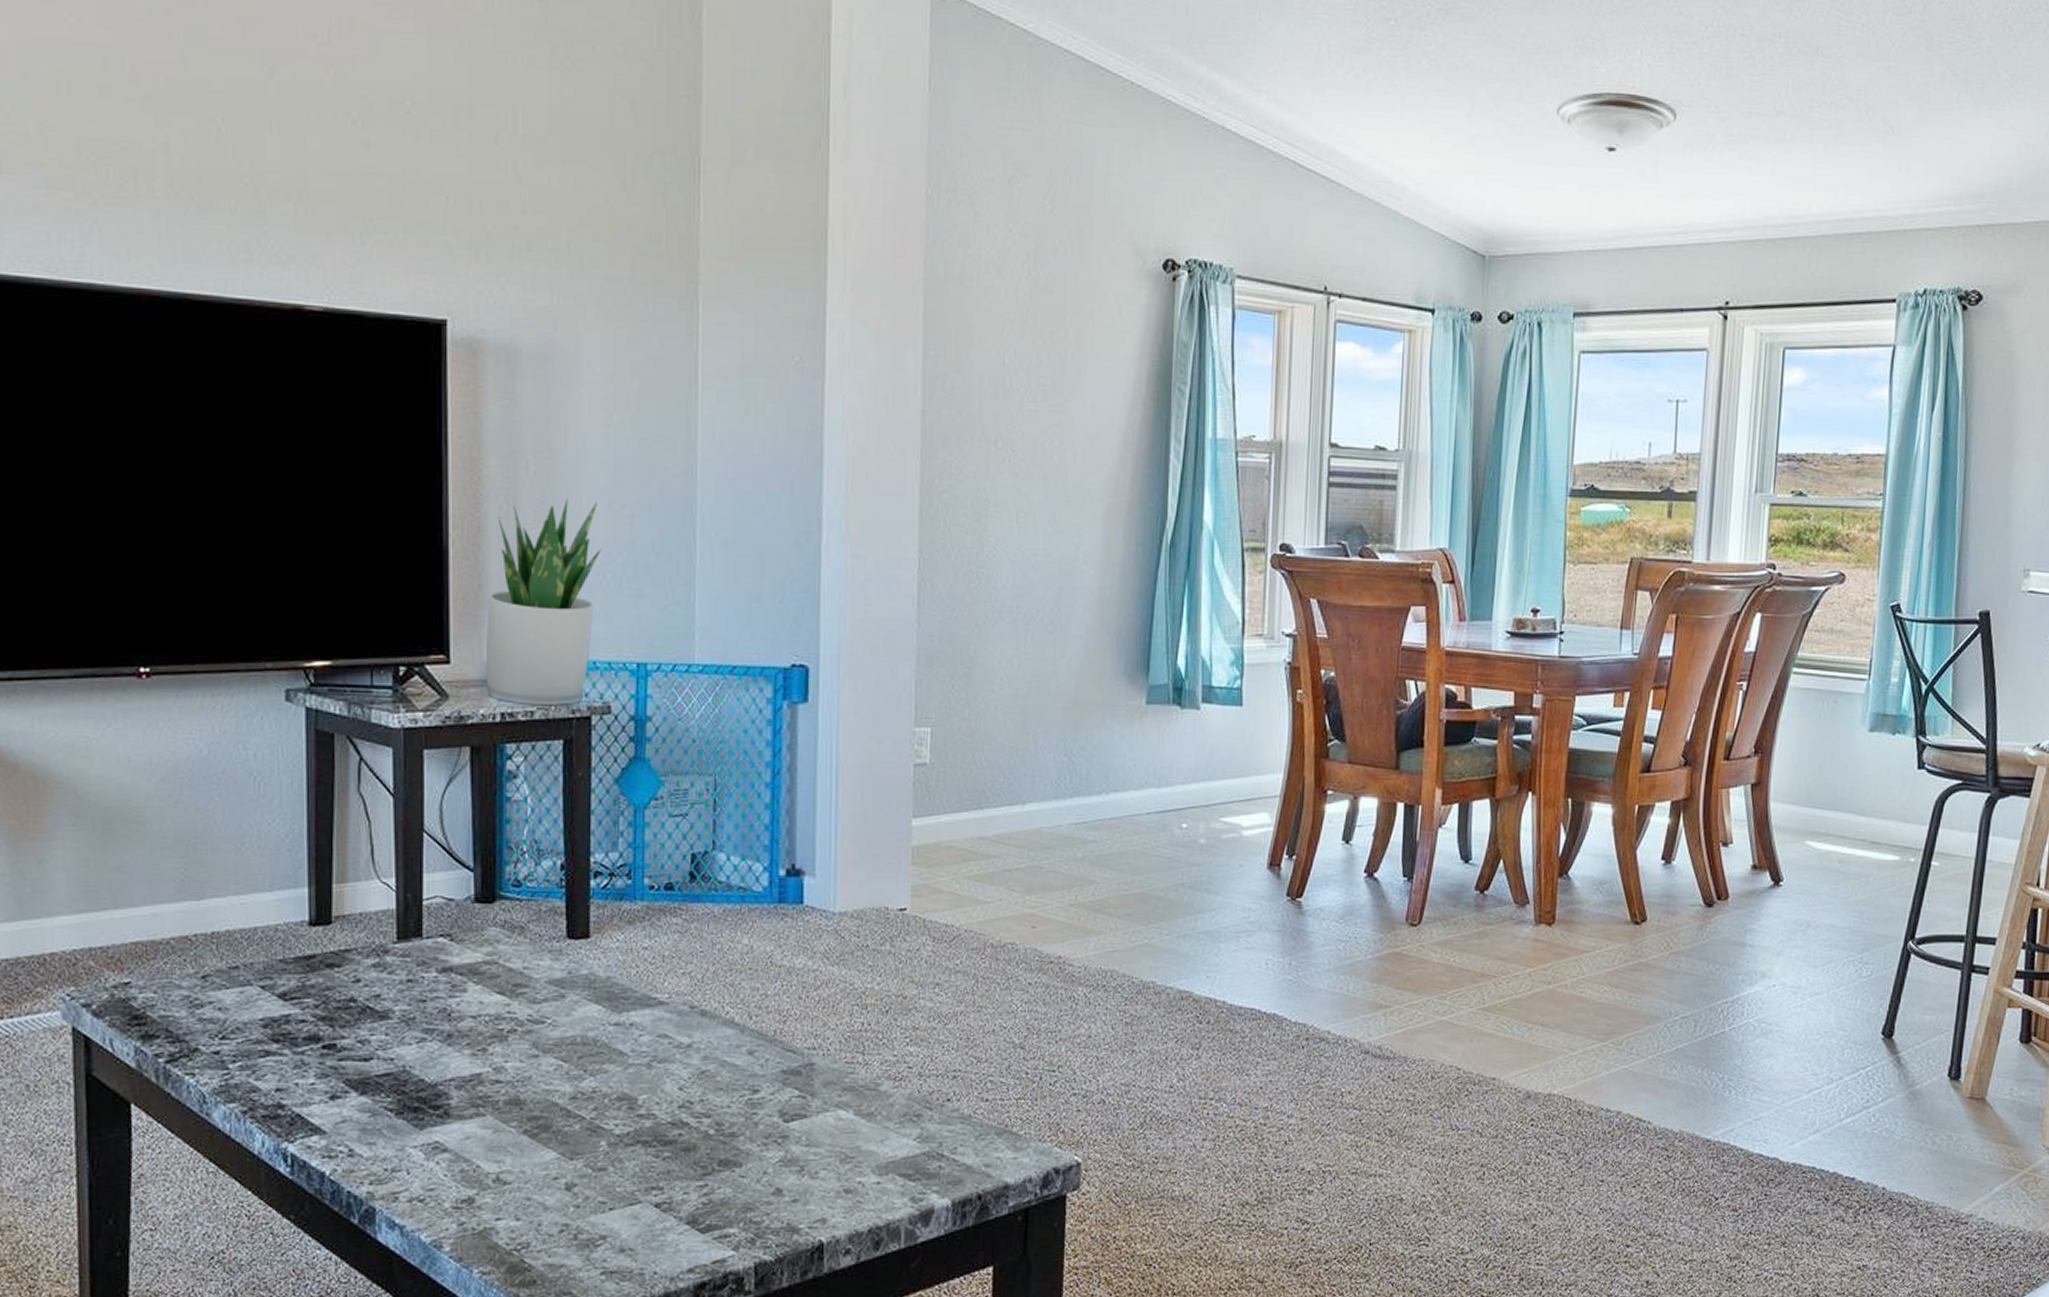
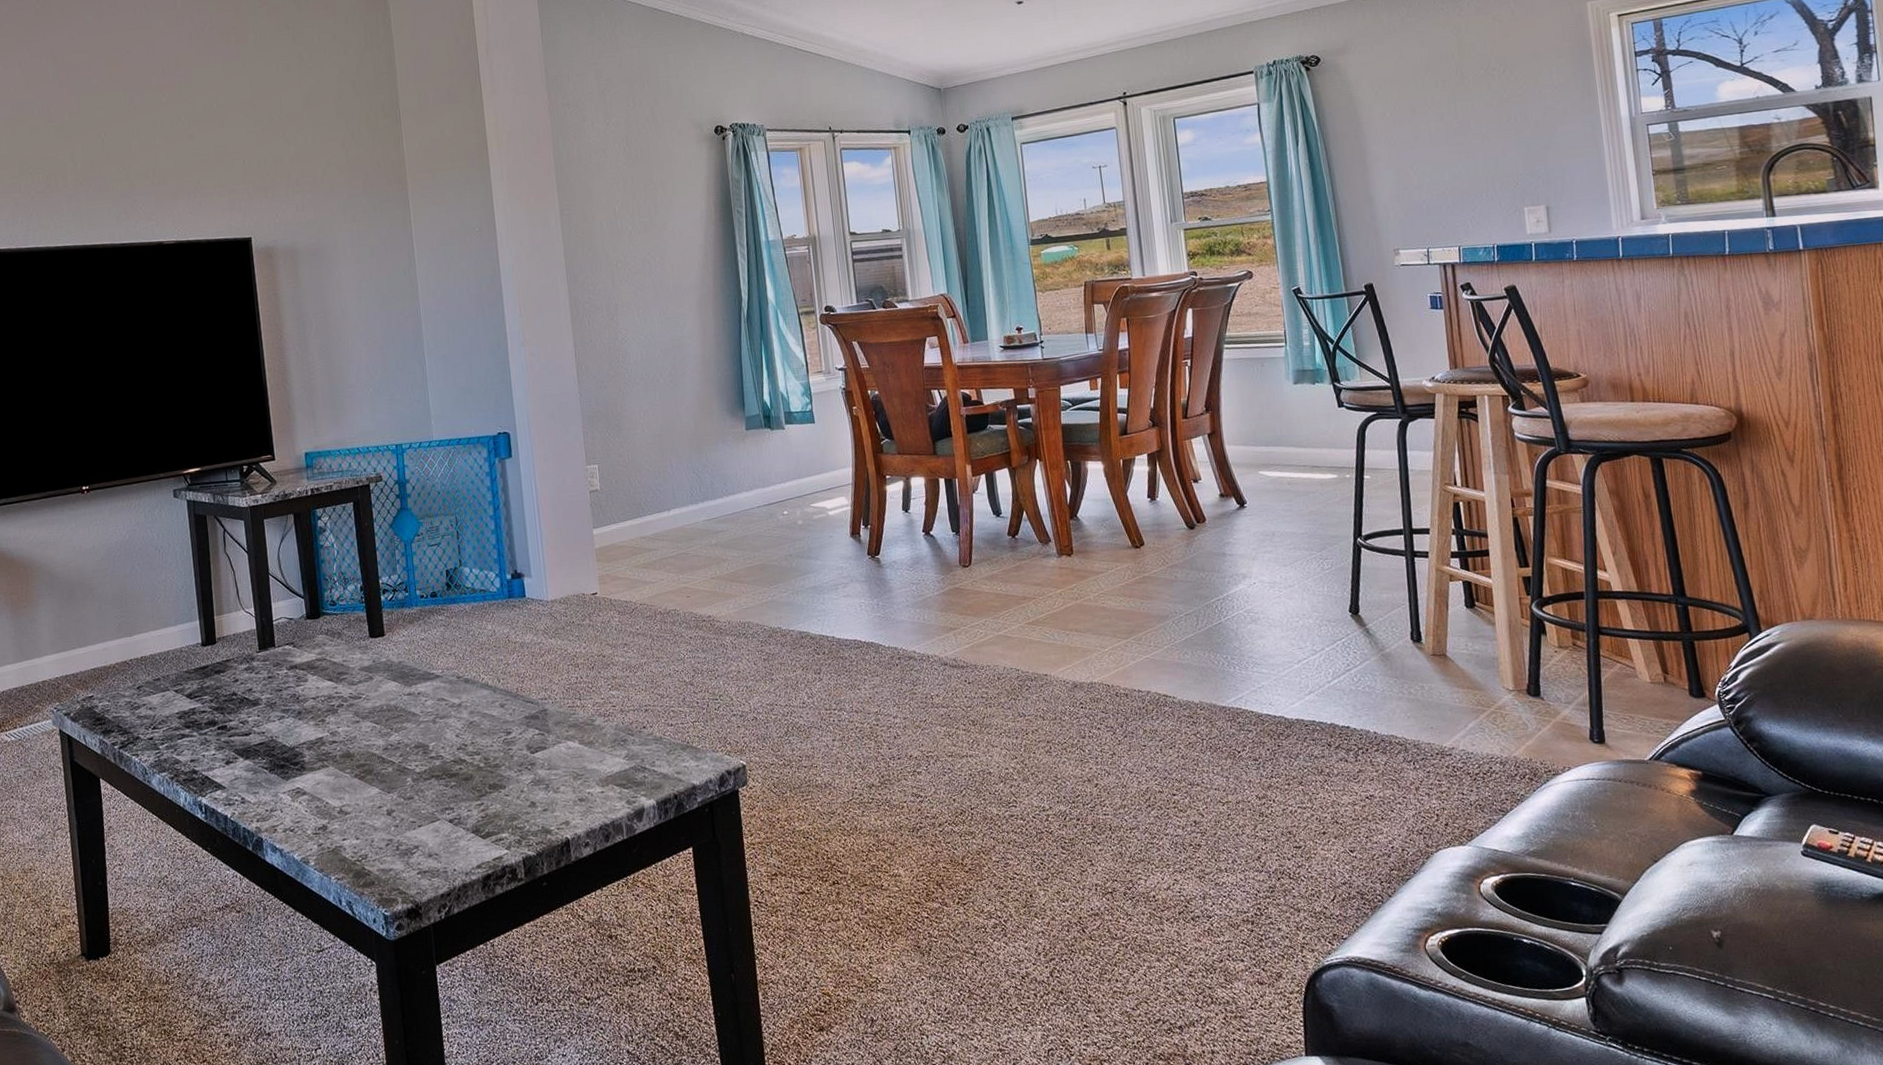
planter: present [486,498,602,706] -> none [295,341,365,482]

